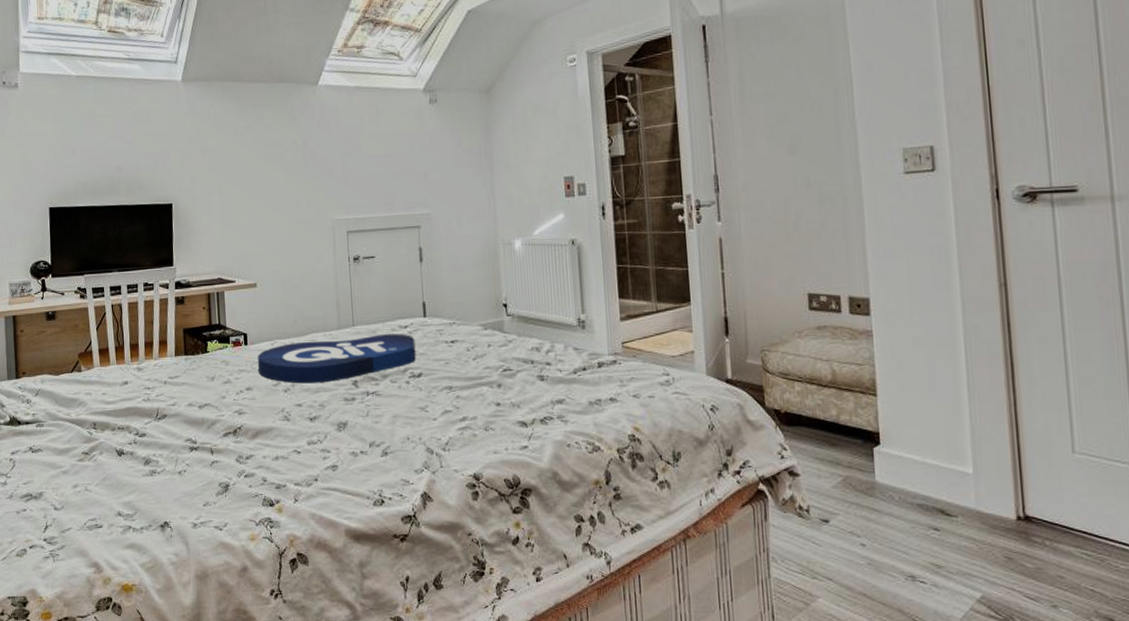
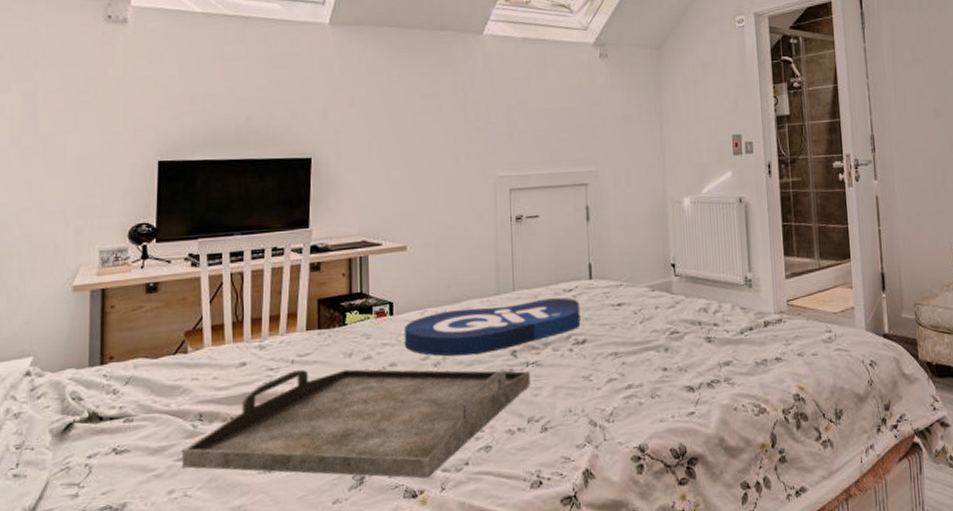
serving tray: none [81,390,371,490] -> present [181,369,530,479]

